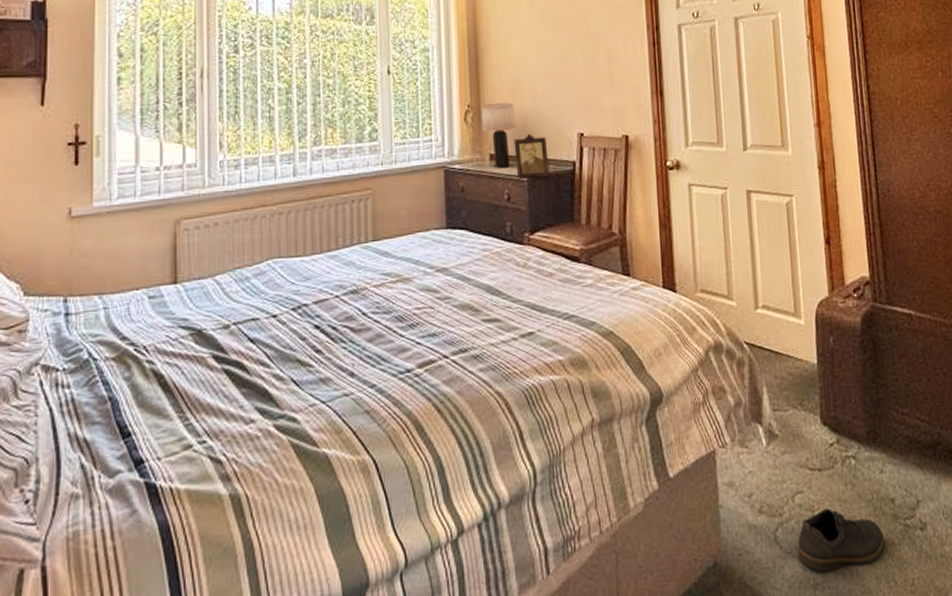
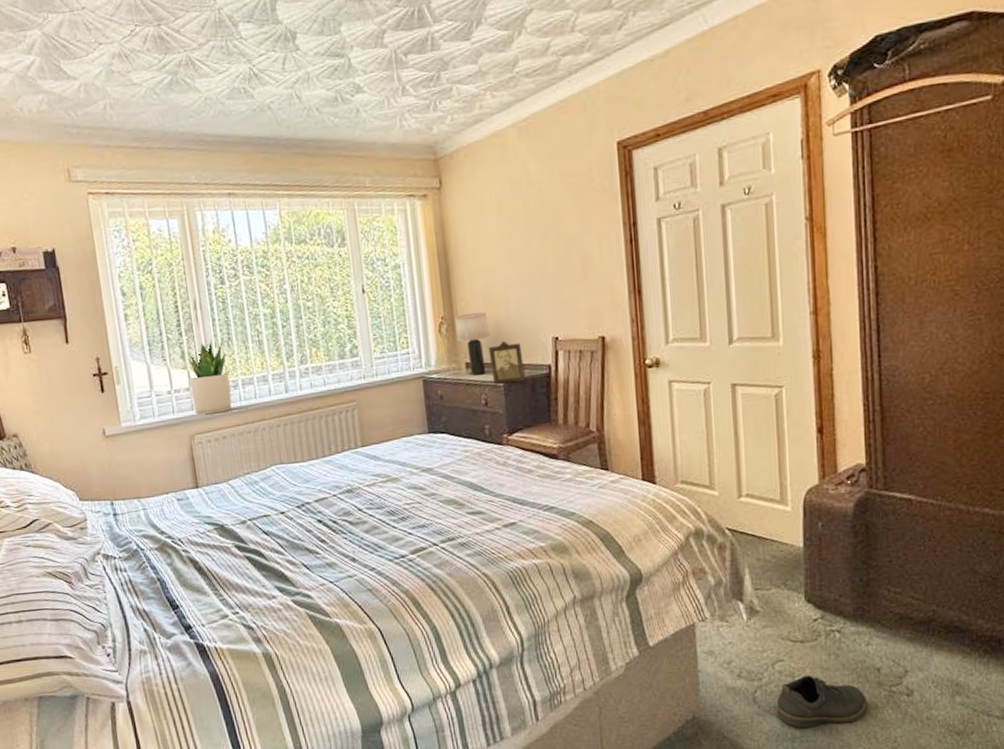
planter: none [184,111,231,197] -> present [188,337,232,415]

